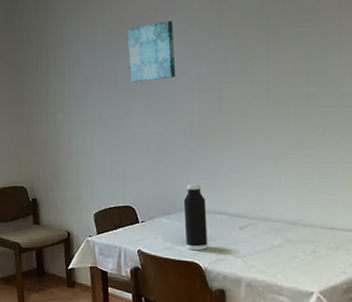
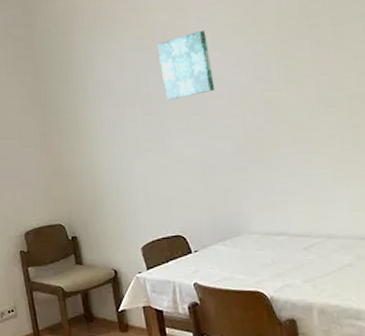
water bottle: present [183,184,208,251] -> none [238,204,272,279]

